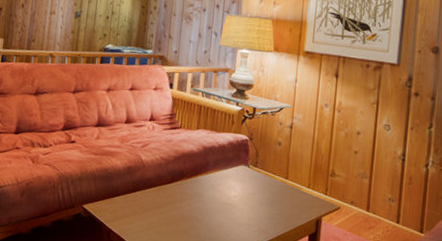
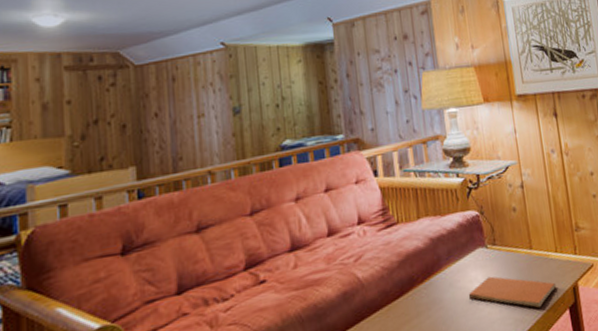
book: none [224,189,302,227] -> present [468,276,557,308]

